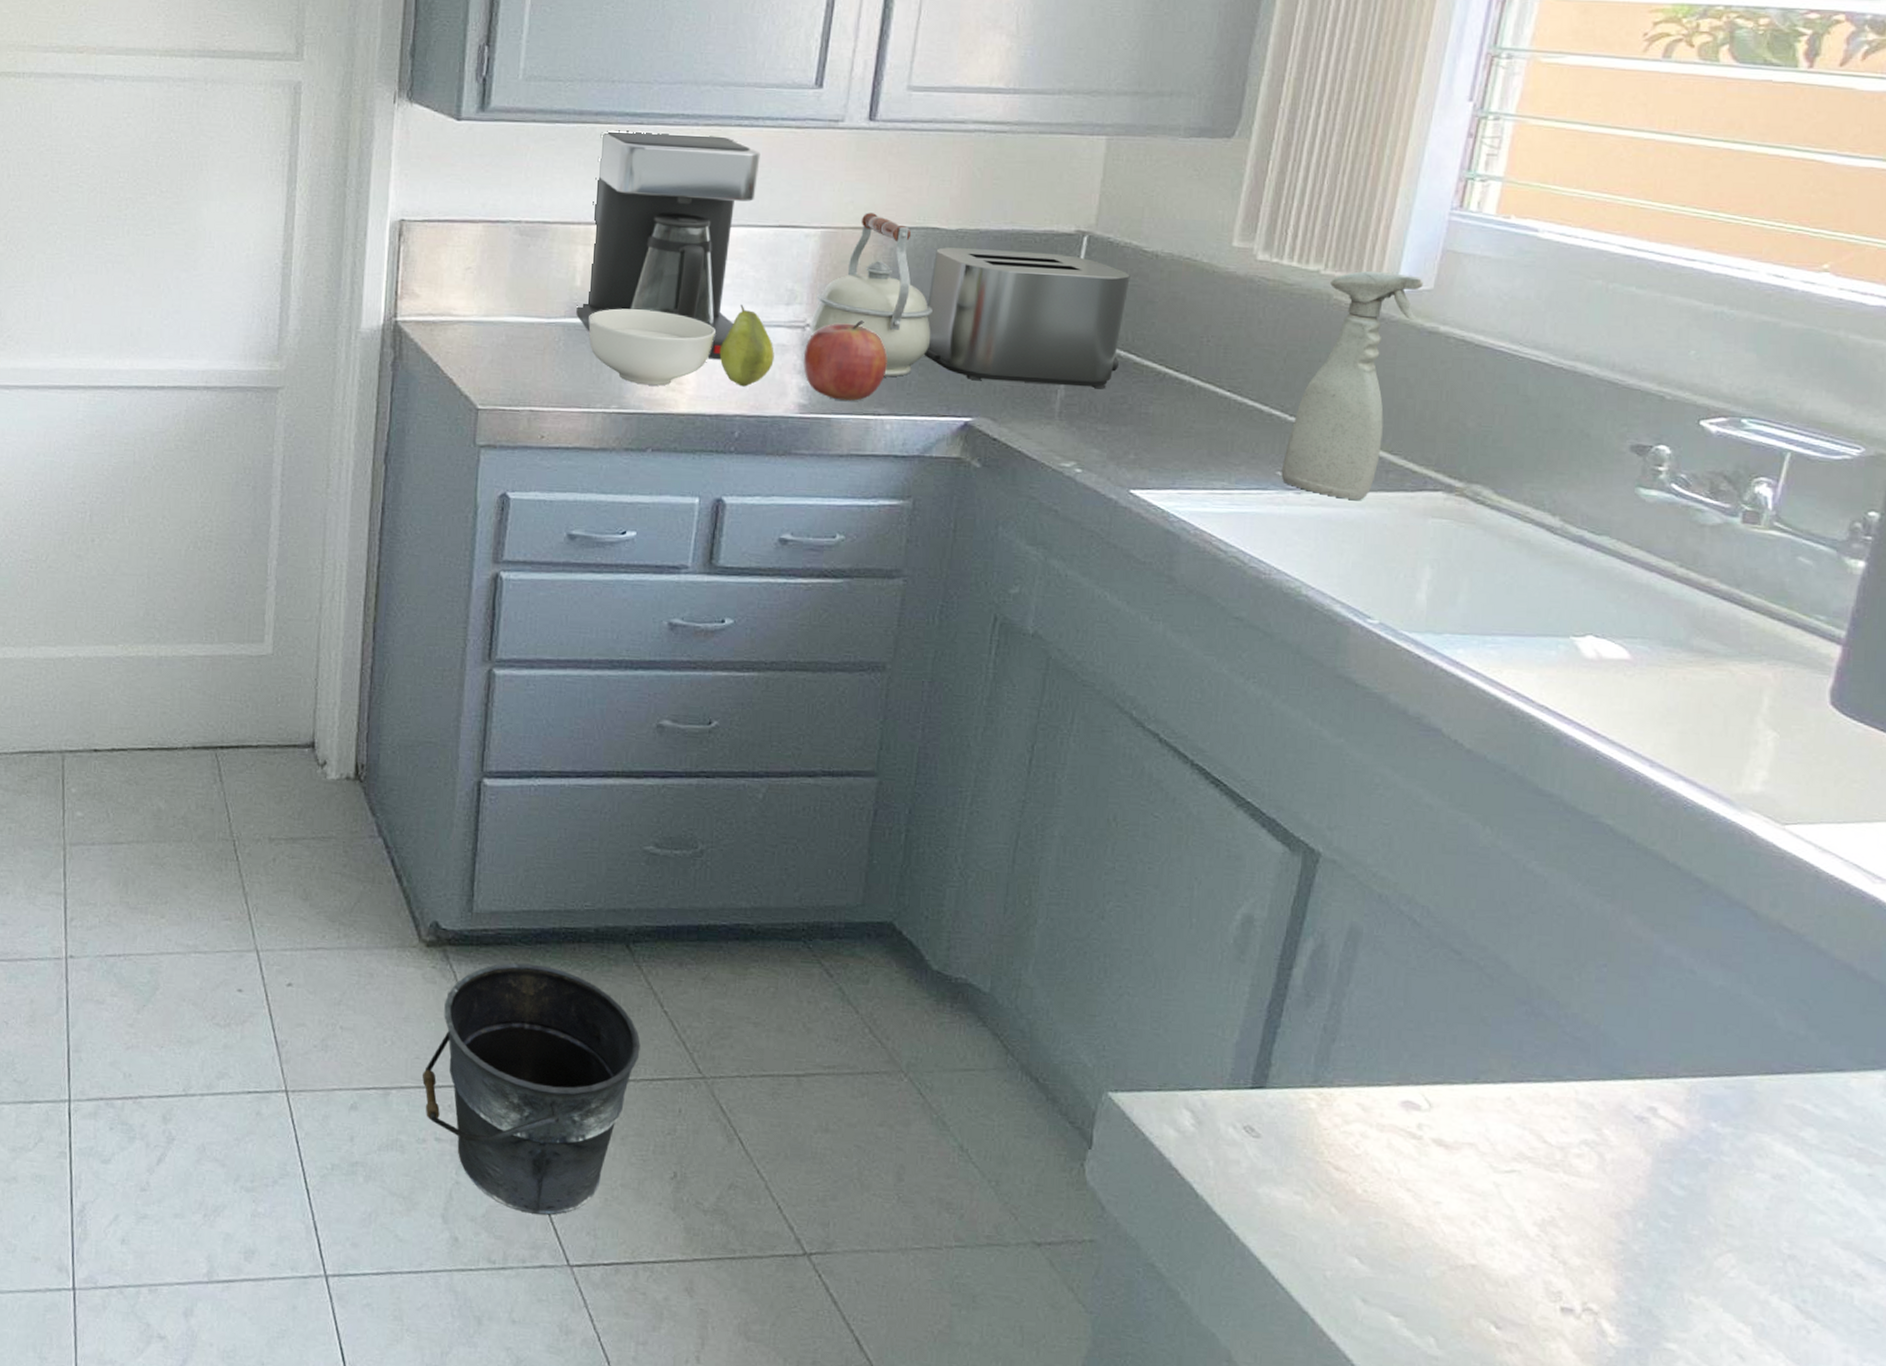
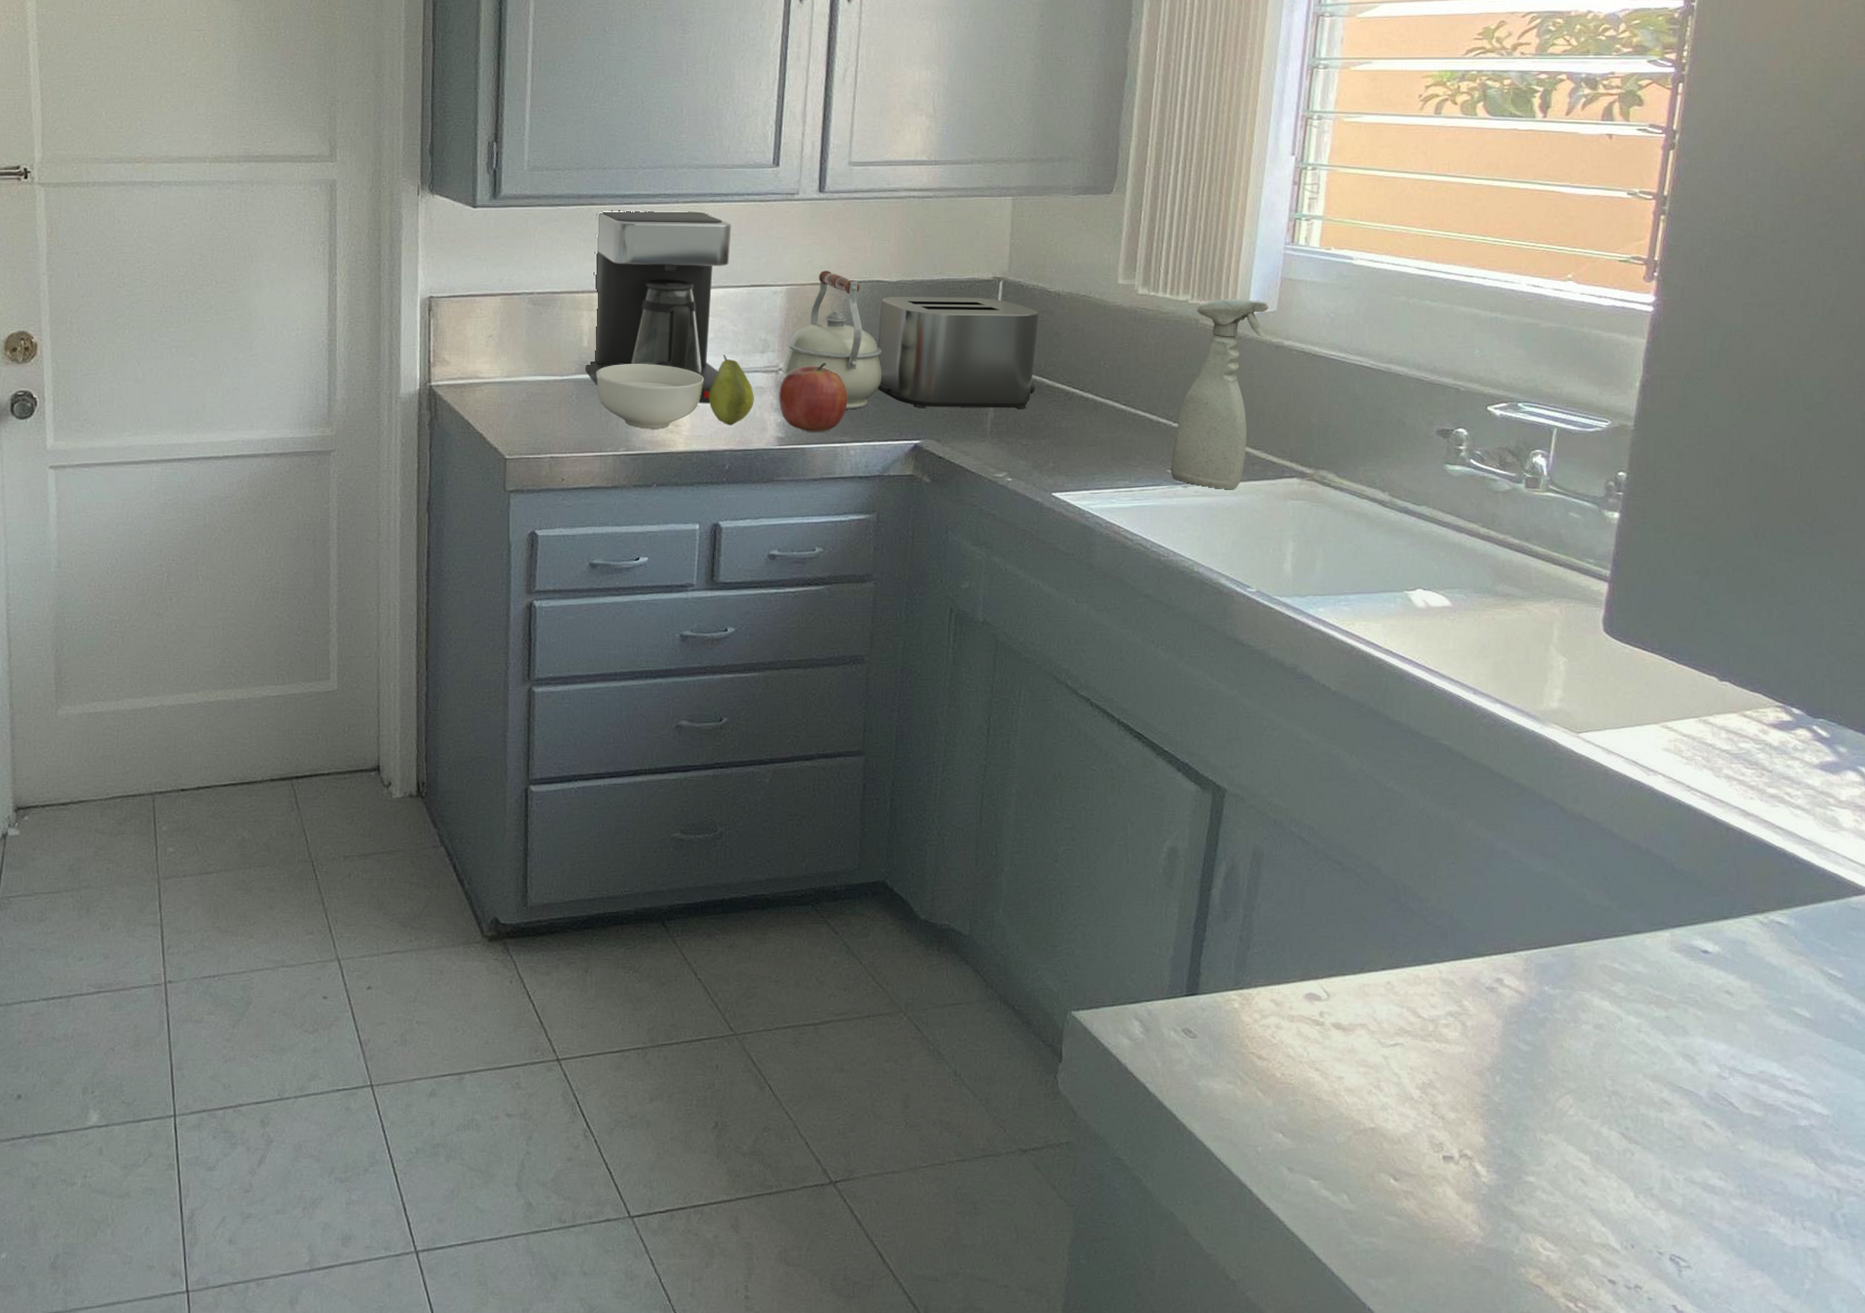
bucket: present [422,963,641,1215] -> none [492,948,680,1173]

